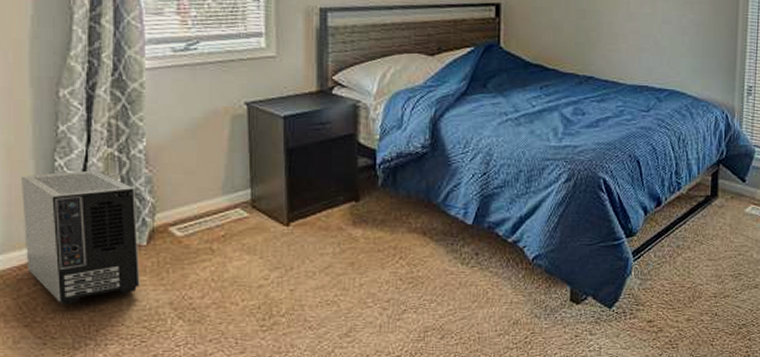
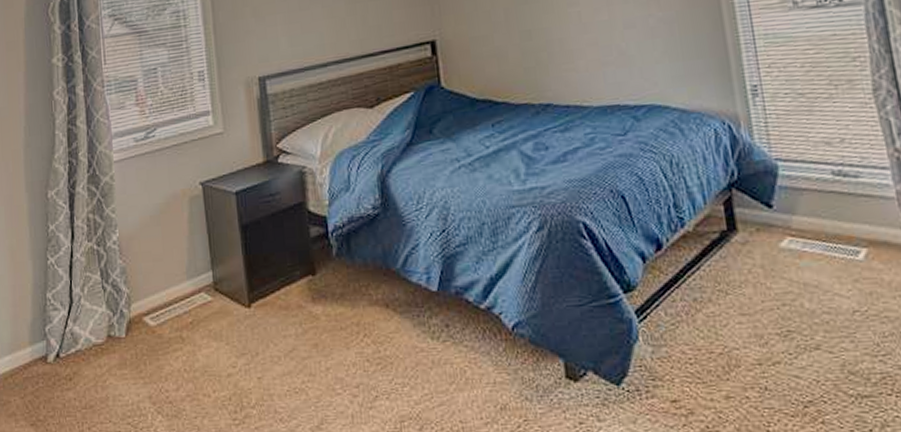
air purifier: present [21,170,140,306] -> none [23,265,123,403]

